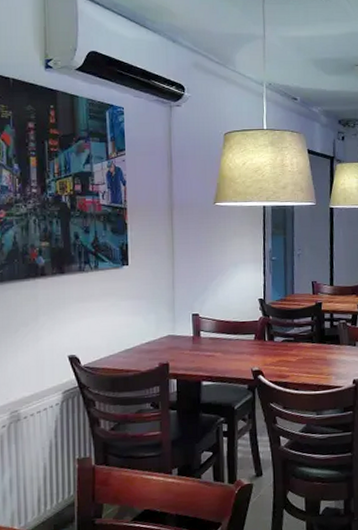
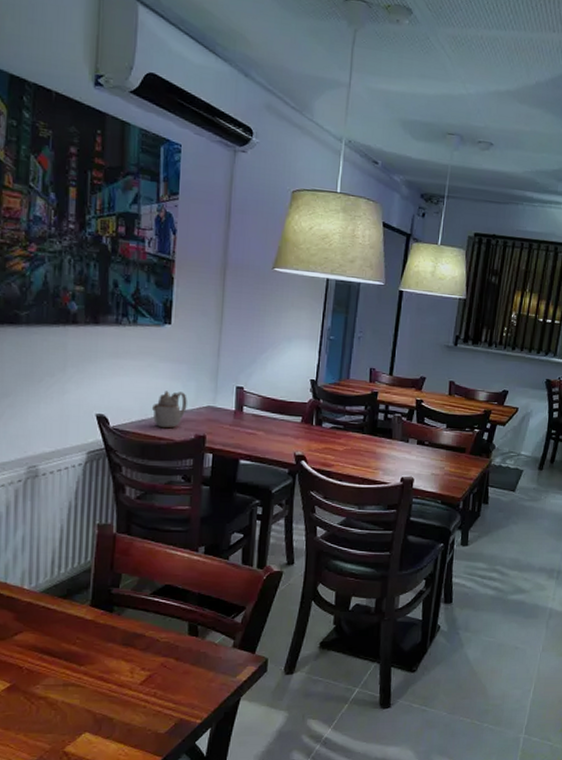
teapot: none [118,325,149,361] -> present [152,391,187,429]

